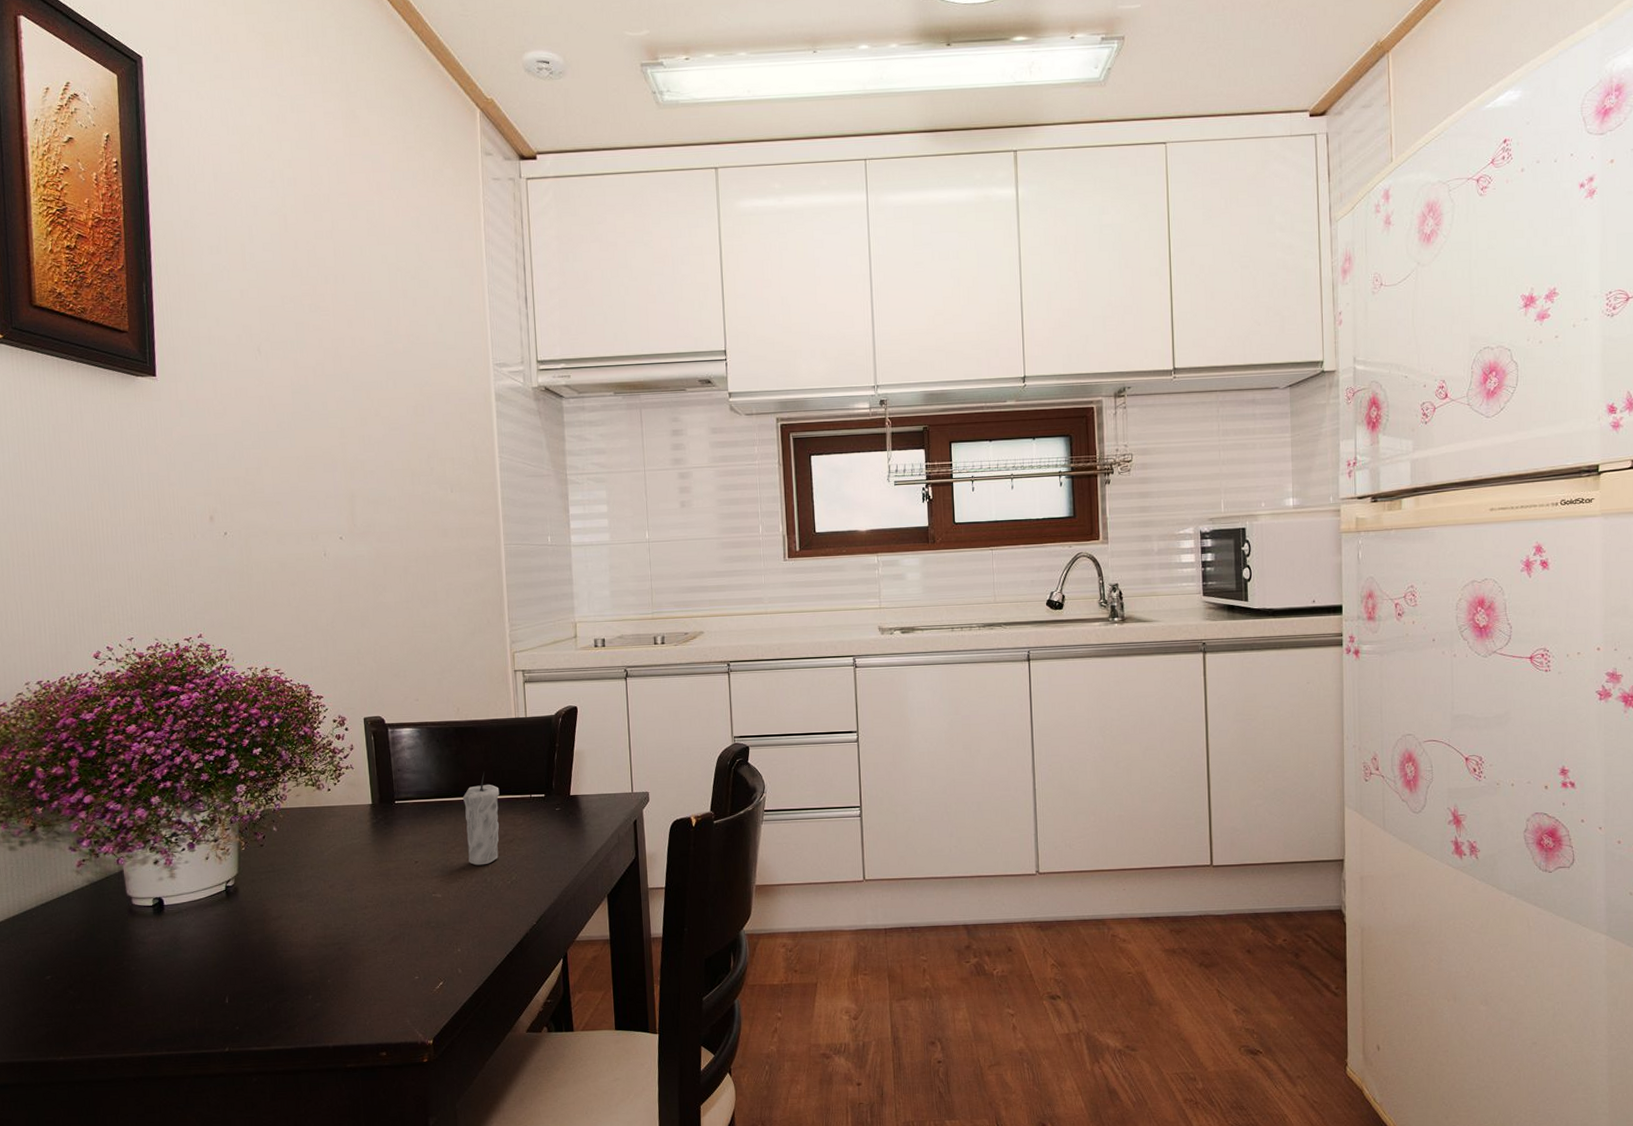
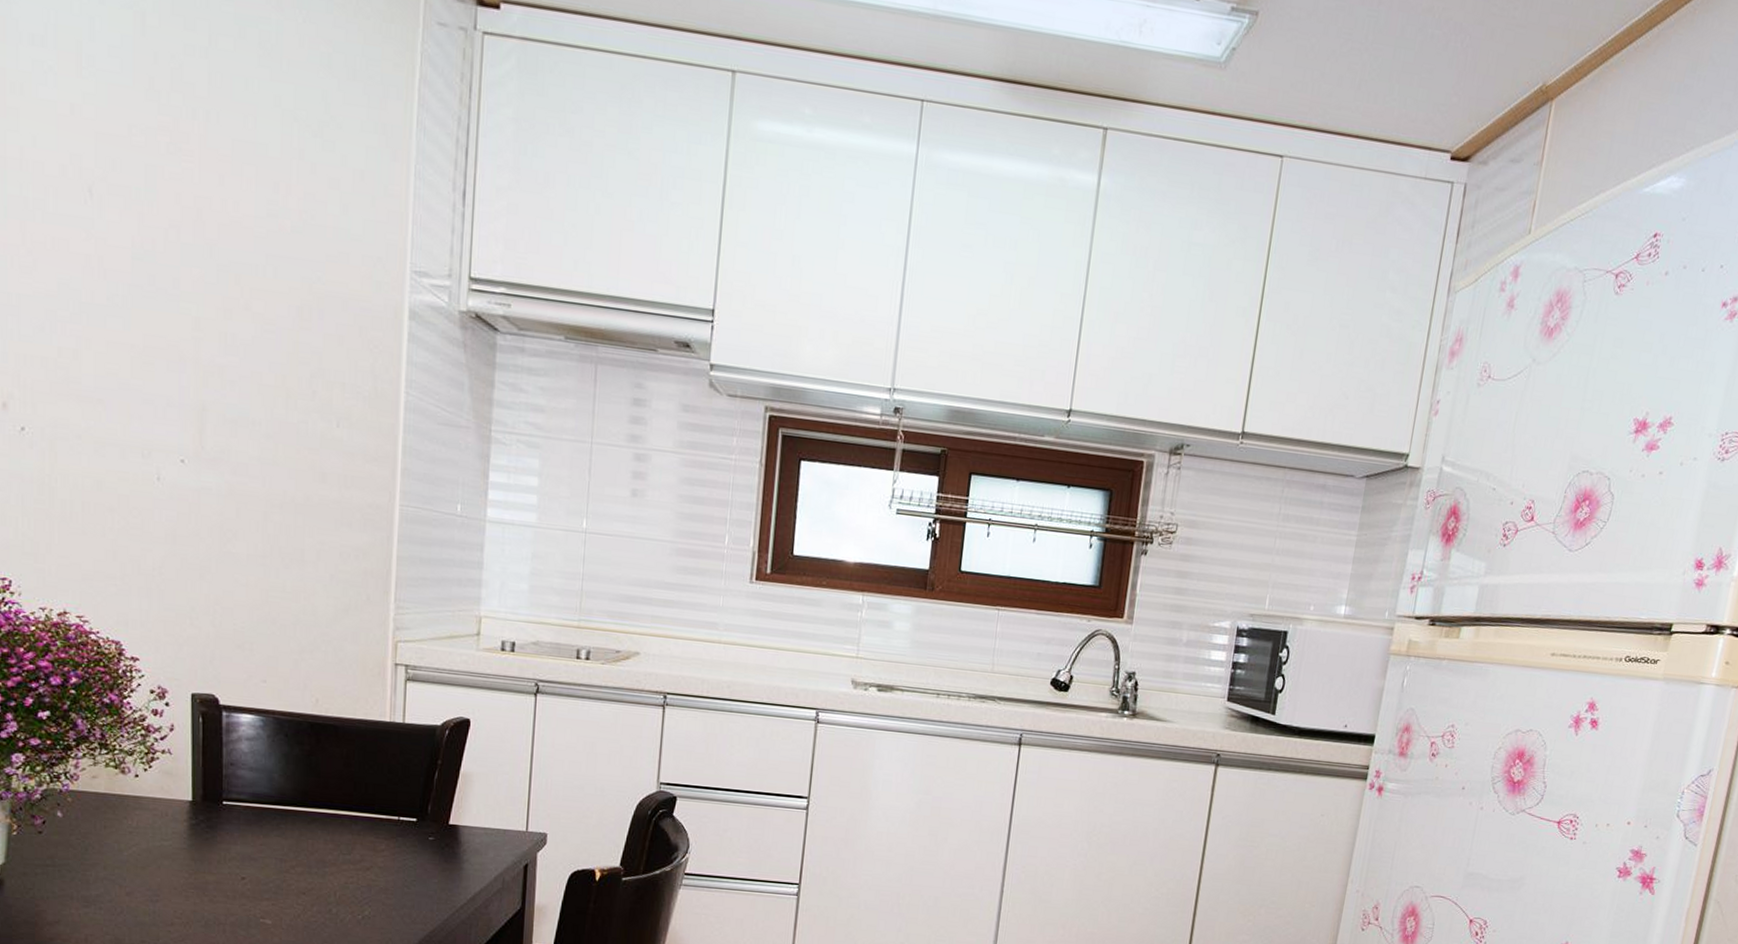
candle: present [462,772,500,866] -> none [311,781,360,893]

